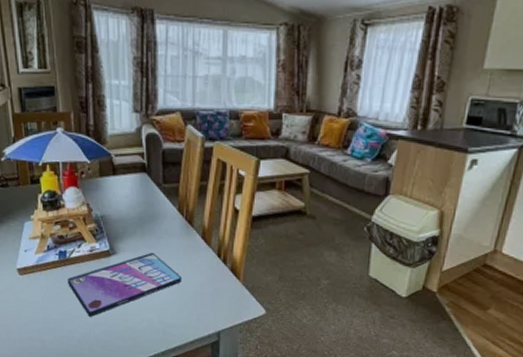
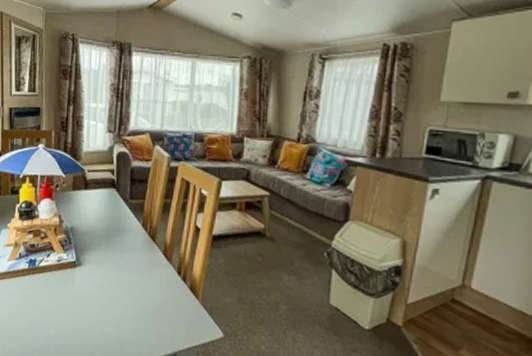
video game case: present [67,252,182,318] -> none [34,265,143,328]

